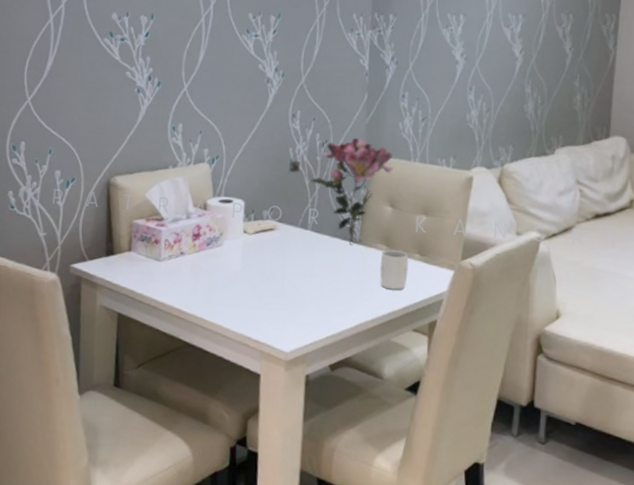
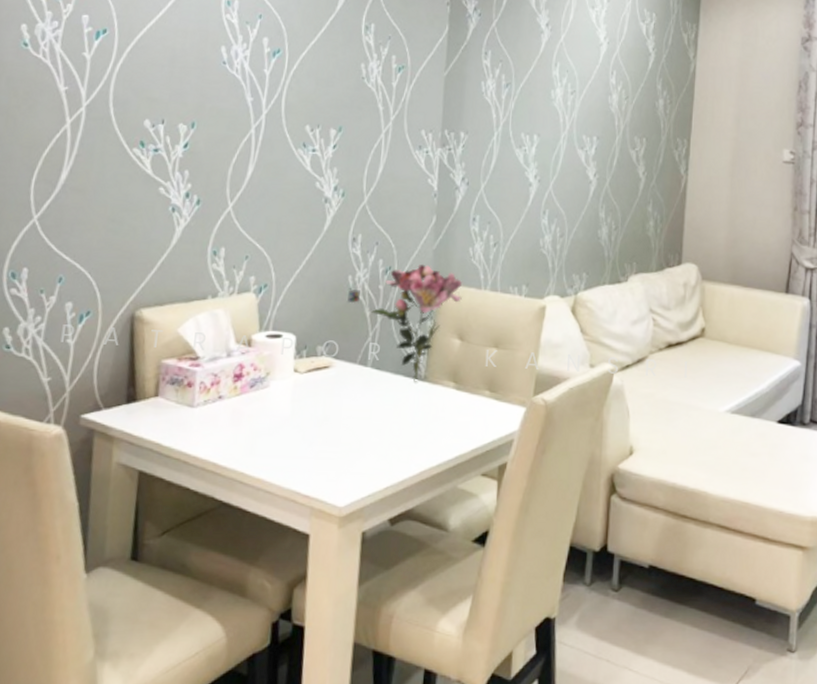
mug: present [379,250,409,290] -> none [446,386,478,431]

